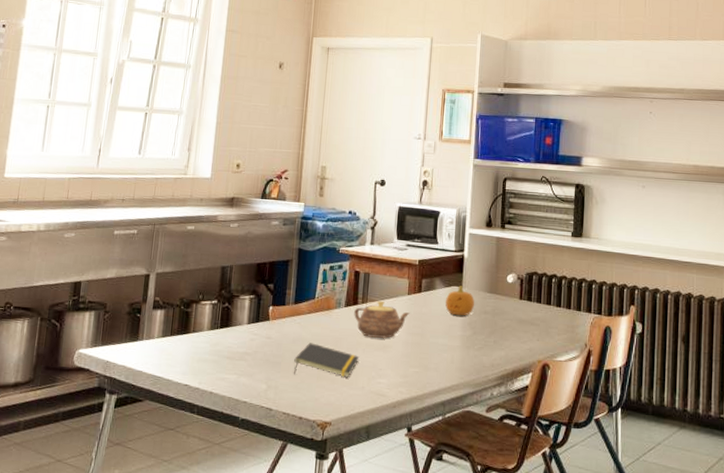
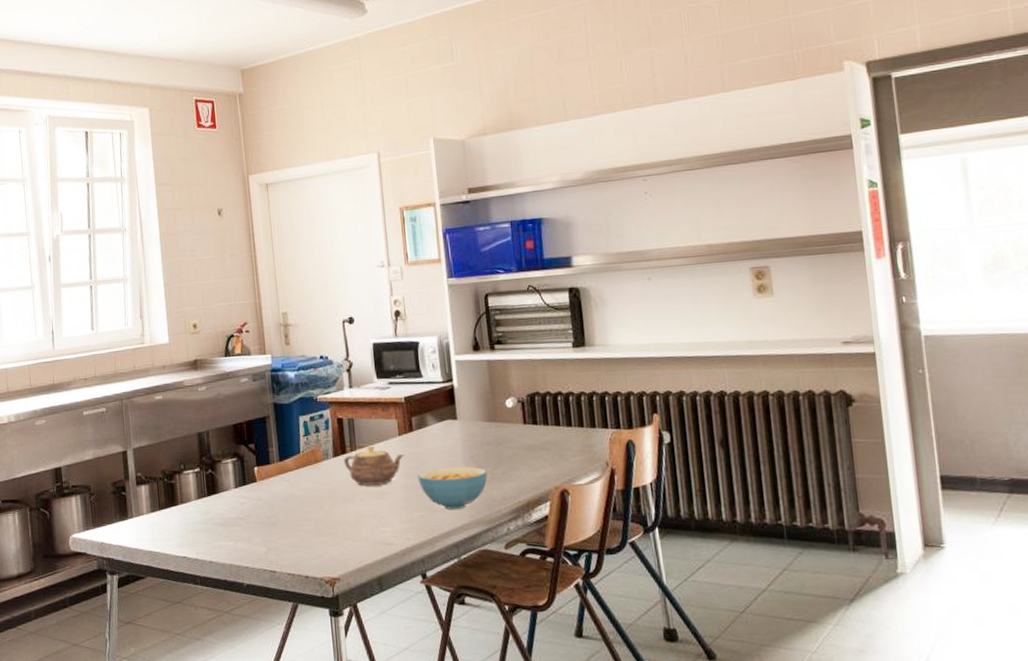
notepad: present [293,343,360,377] -> none [289,499,358,534]
cereal bowl: none [418,330,481,370] -> present [417,466,488,509]
fruit: present [445,286,474,316] -> none [441,418,474,451]

